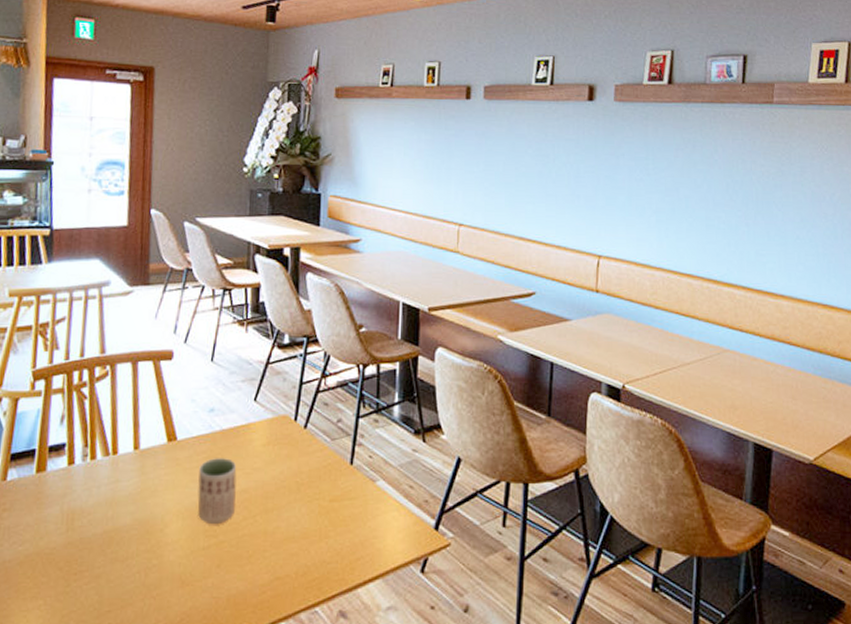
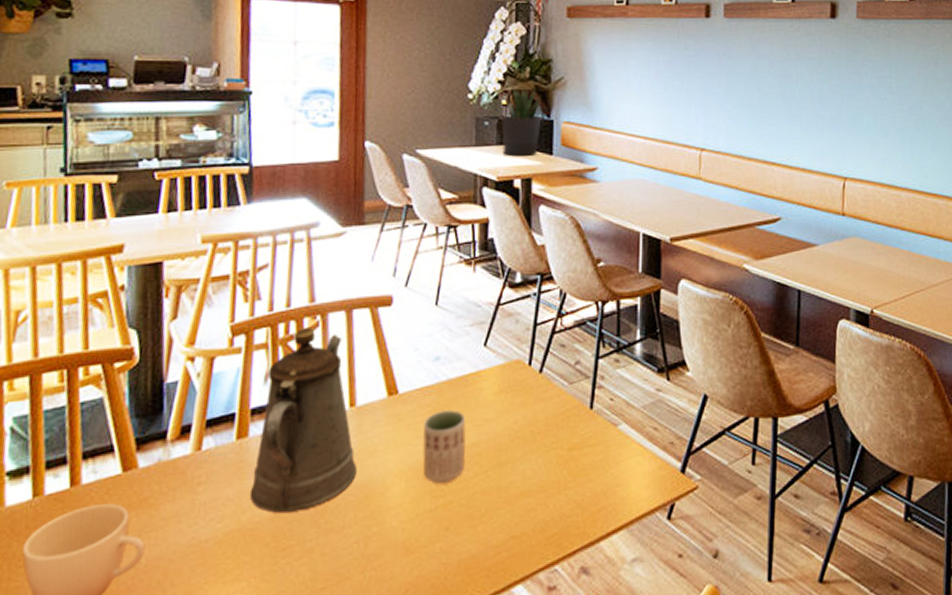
coffee pot: none [46,376,139,542] -> present [249,328,357,514]
planter: none [273,158,311,227] -> present [502,83,542,157]

